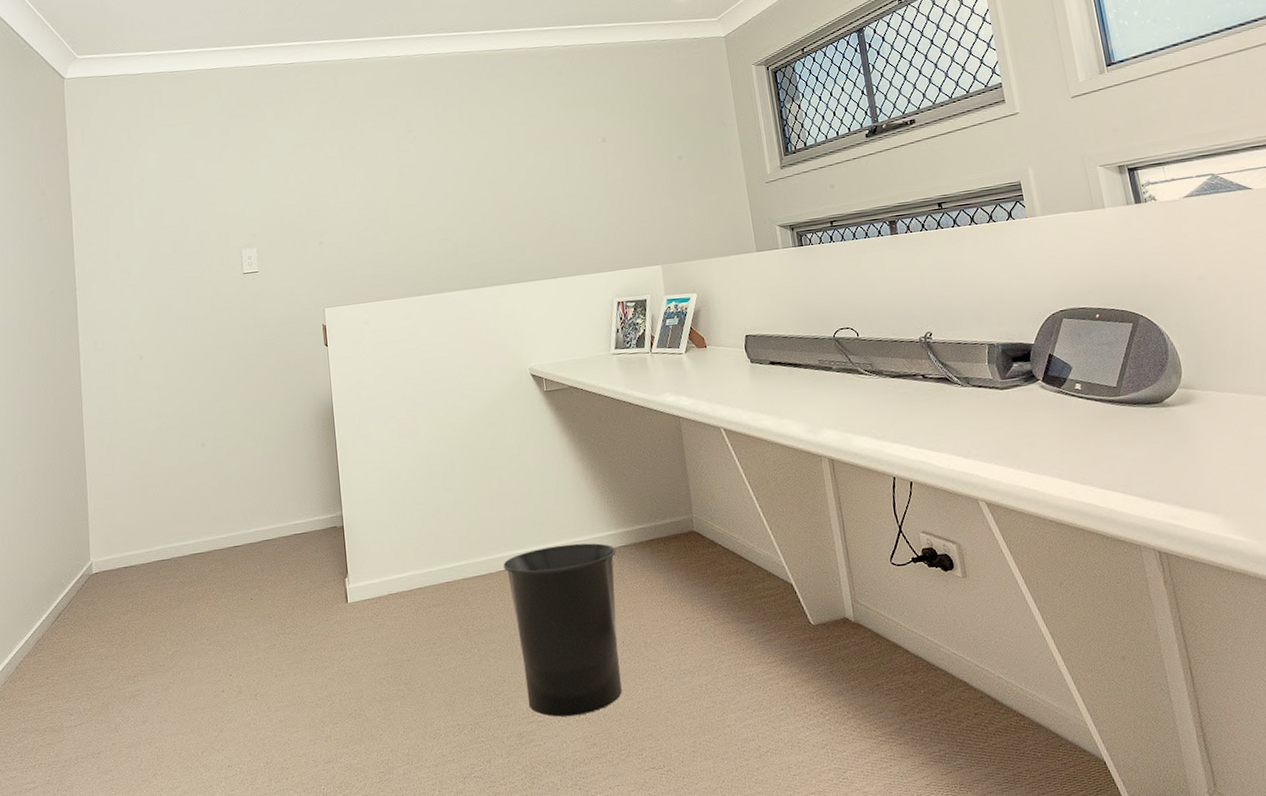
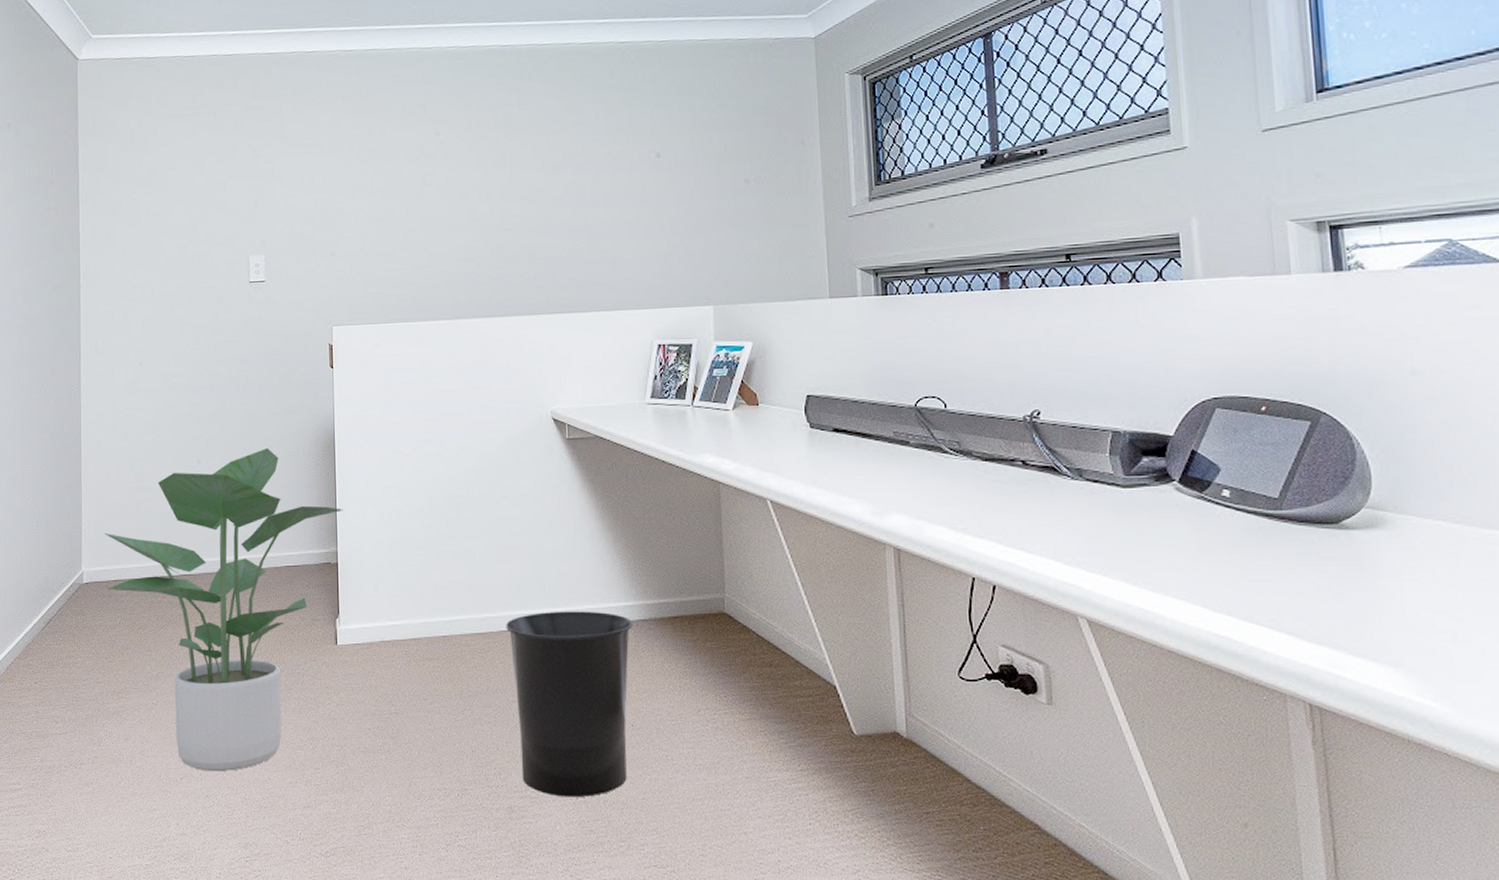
potted plant: none [112,425,346,742] -> present [105,448,343,772]

